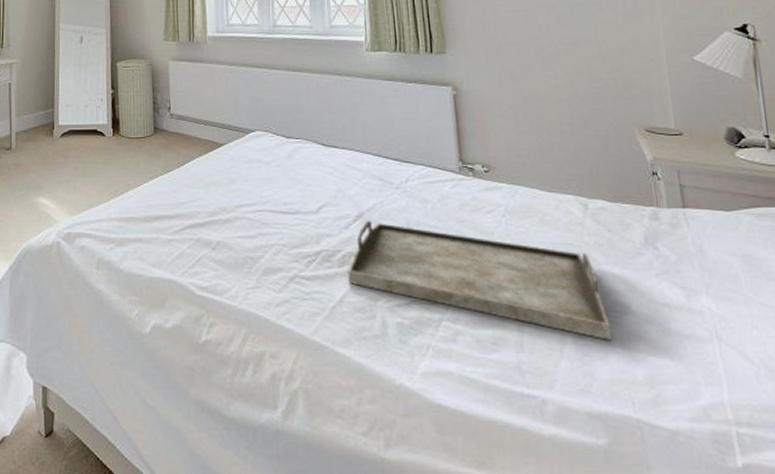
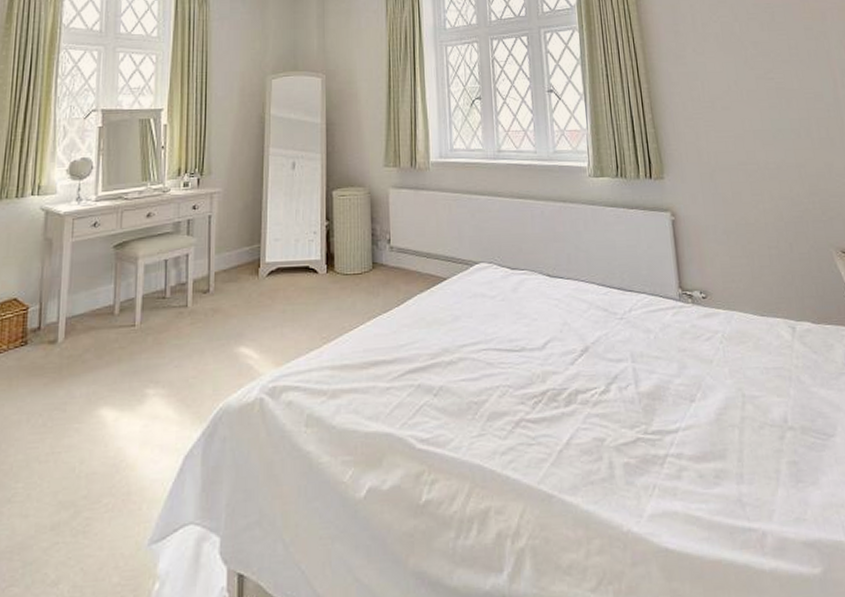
serving tray: present [347,220,612,340] -> none [574,354,822,464]

